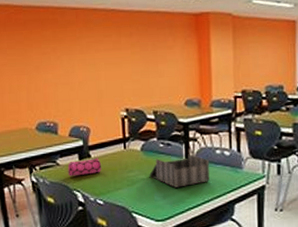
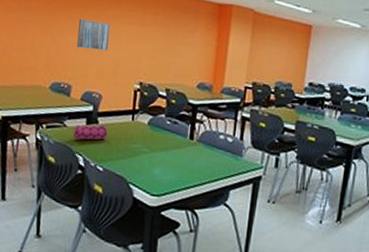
wall art: none [53,53,88,83] -> present [76,18,111,51]
desk organizer: present [149,154,209,188] -> none [152,135,212,166]

